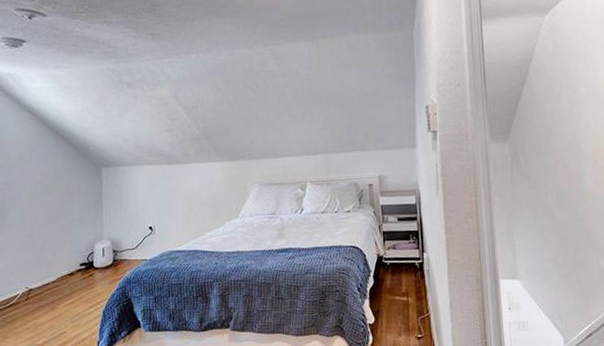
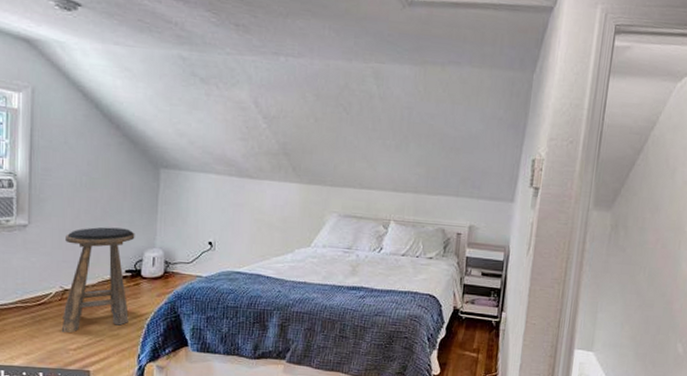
stool: none [27,226,86,331] -> present [61,227,135,334]

